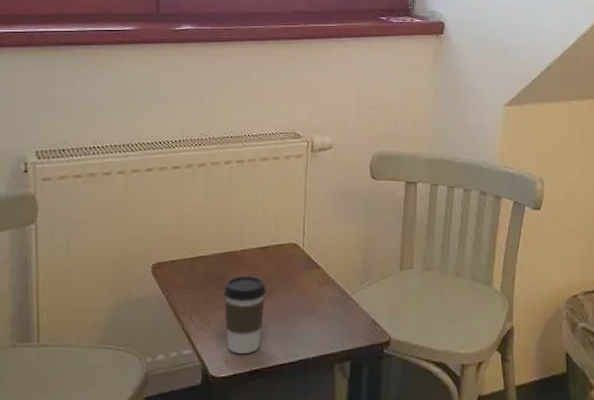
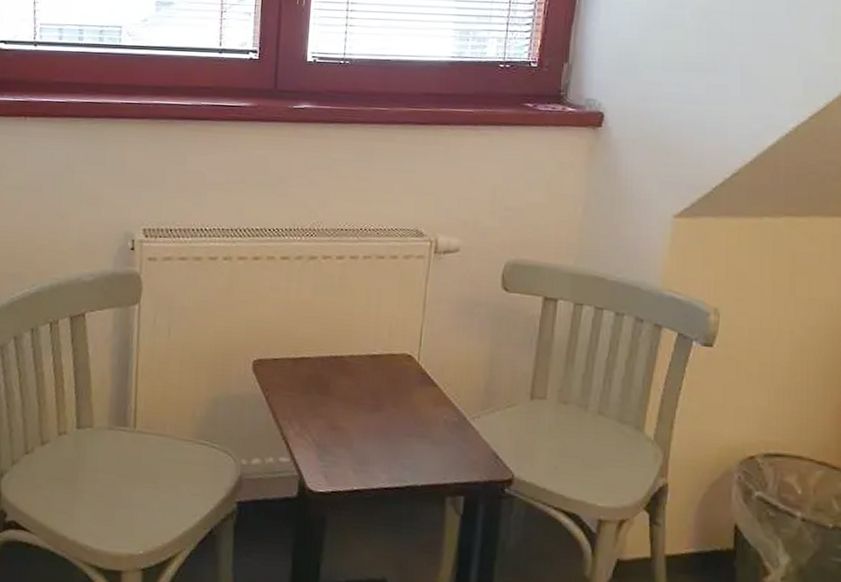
coffee cup: present [223,275,266,354] -> none [326,383,374,471]

